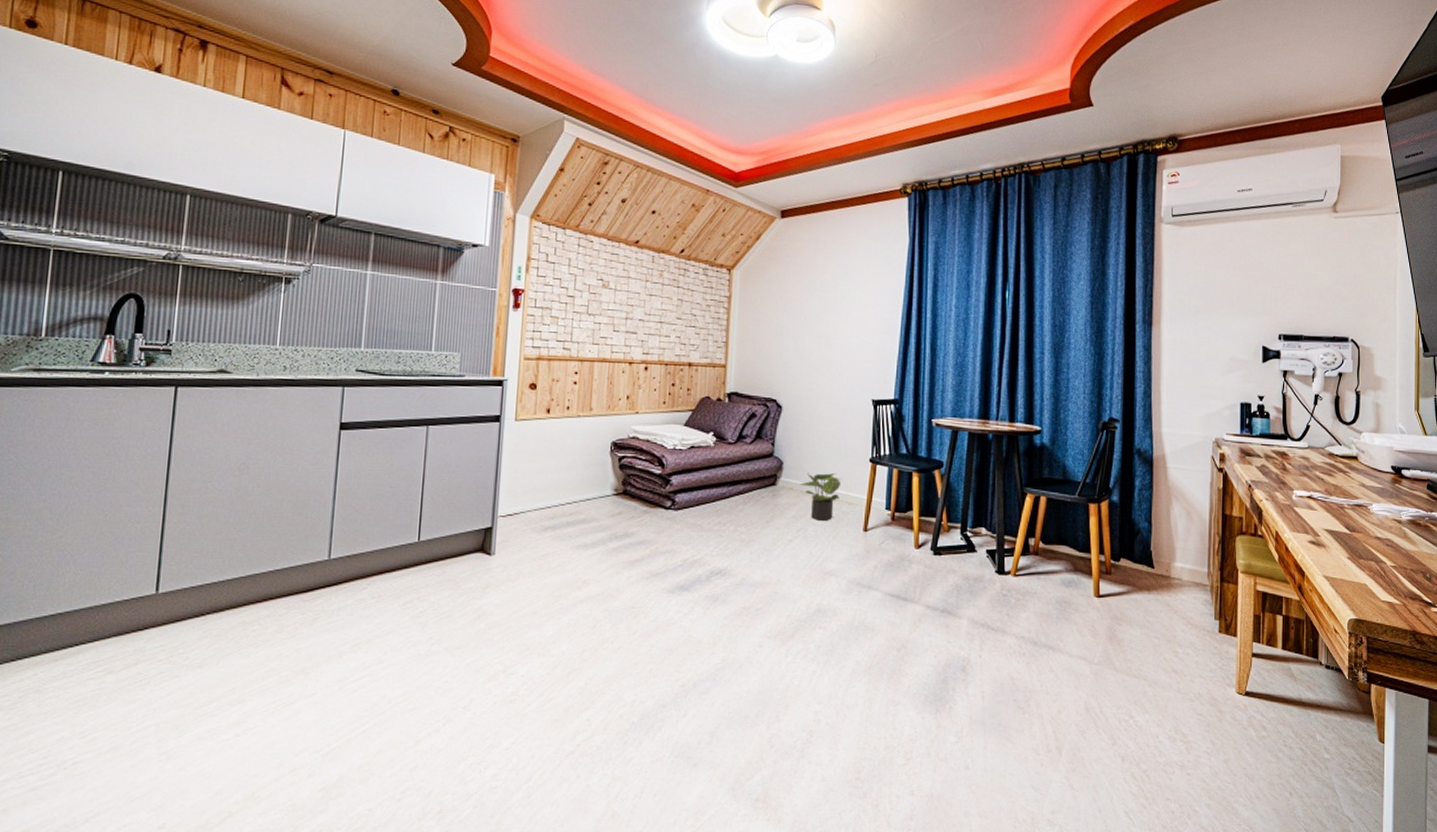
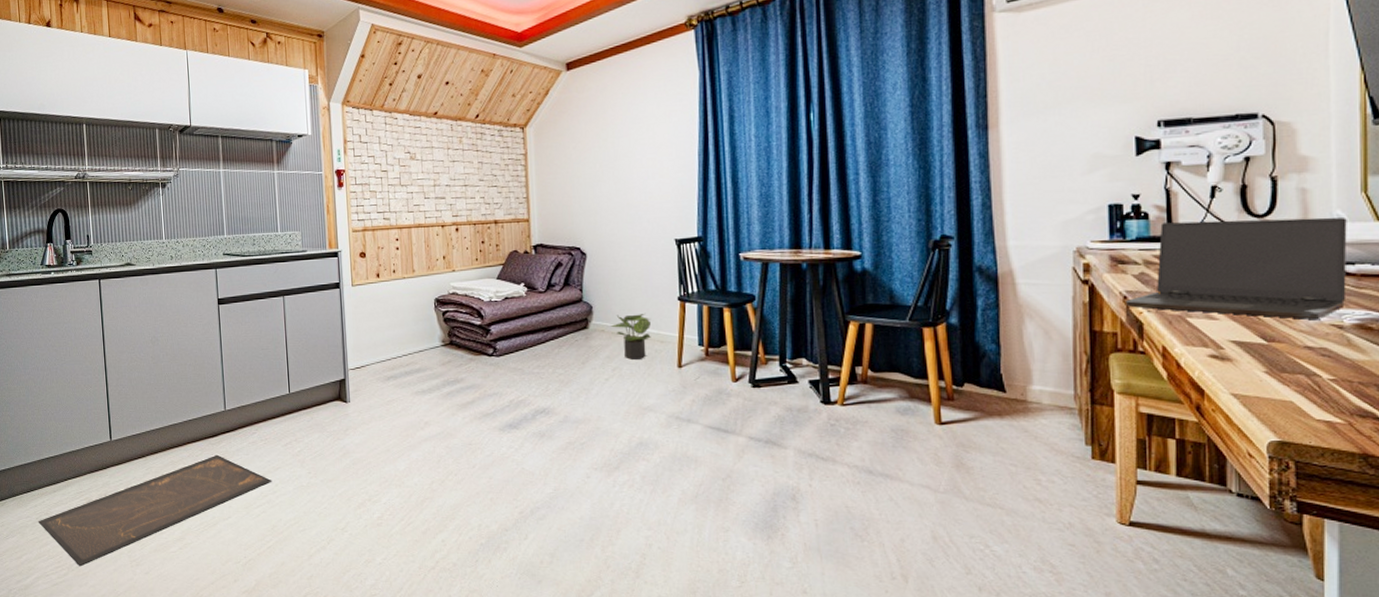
doormat: none [21,614,380,762] -> present [38,454,272,566]
laptop: none [1249,423,1405,514] -> present [1124,217,1347,319]

